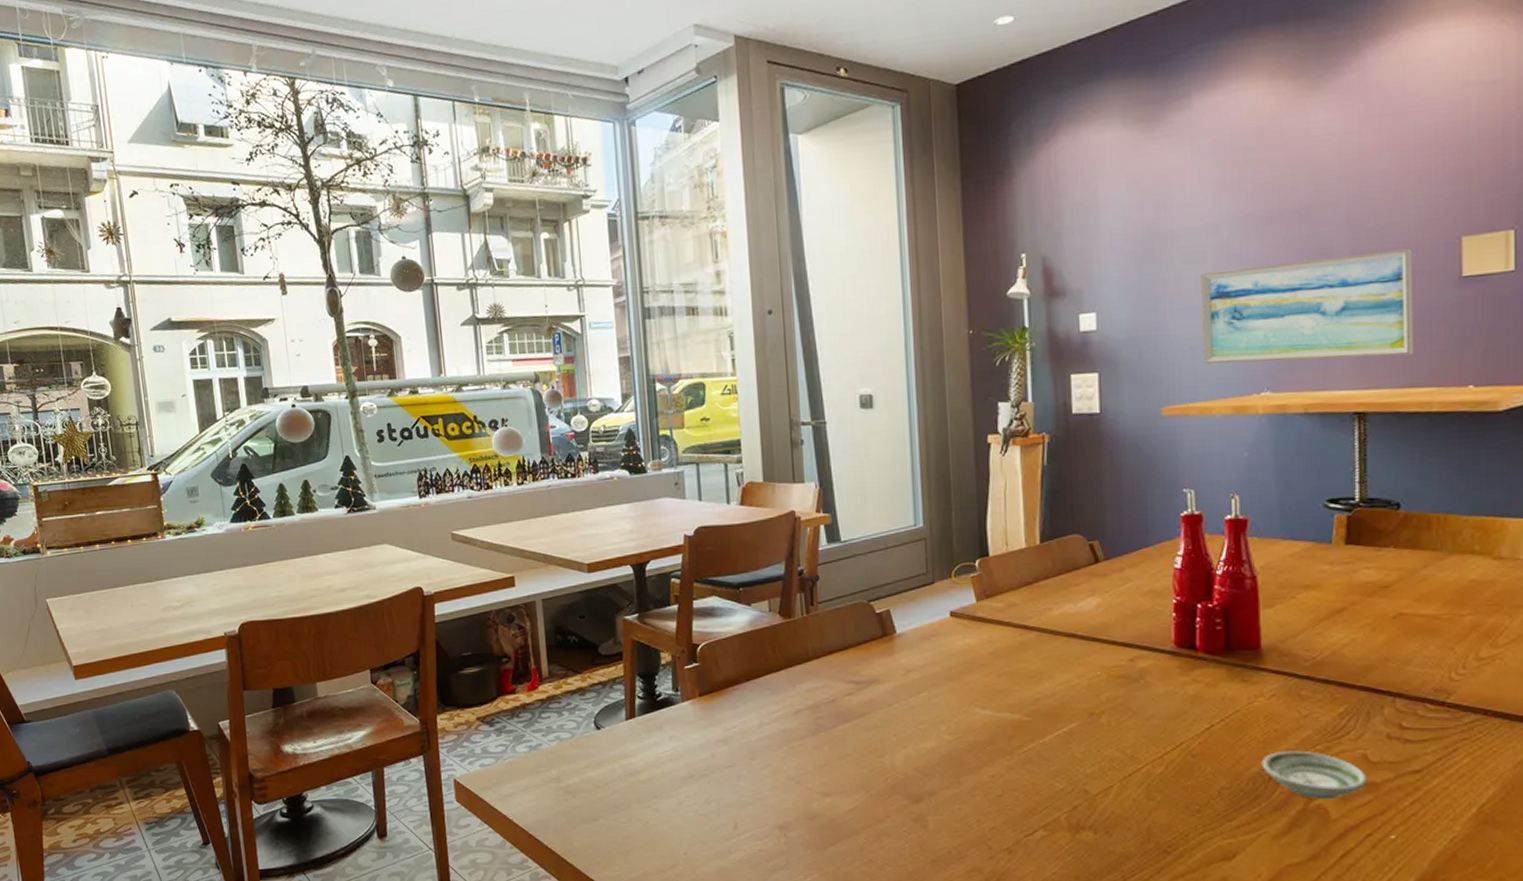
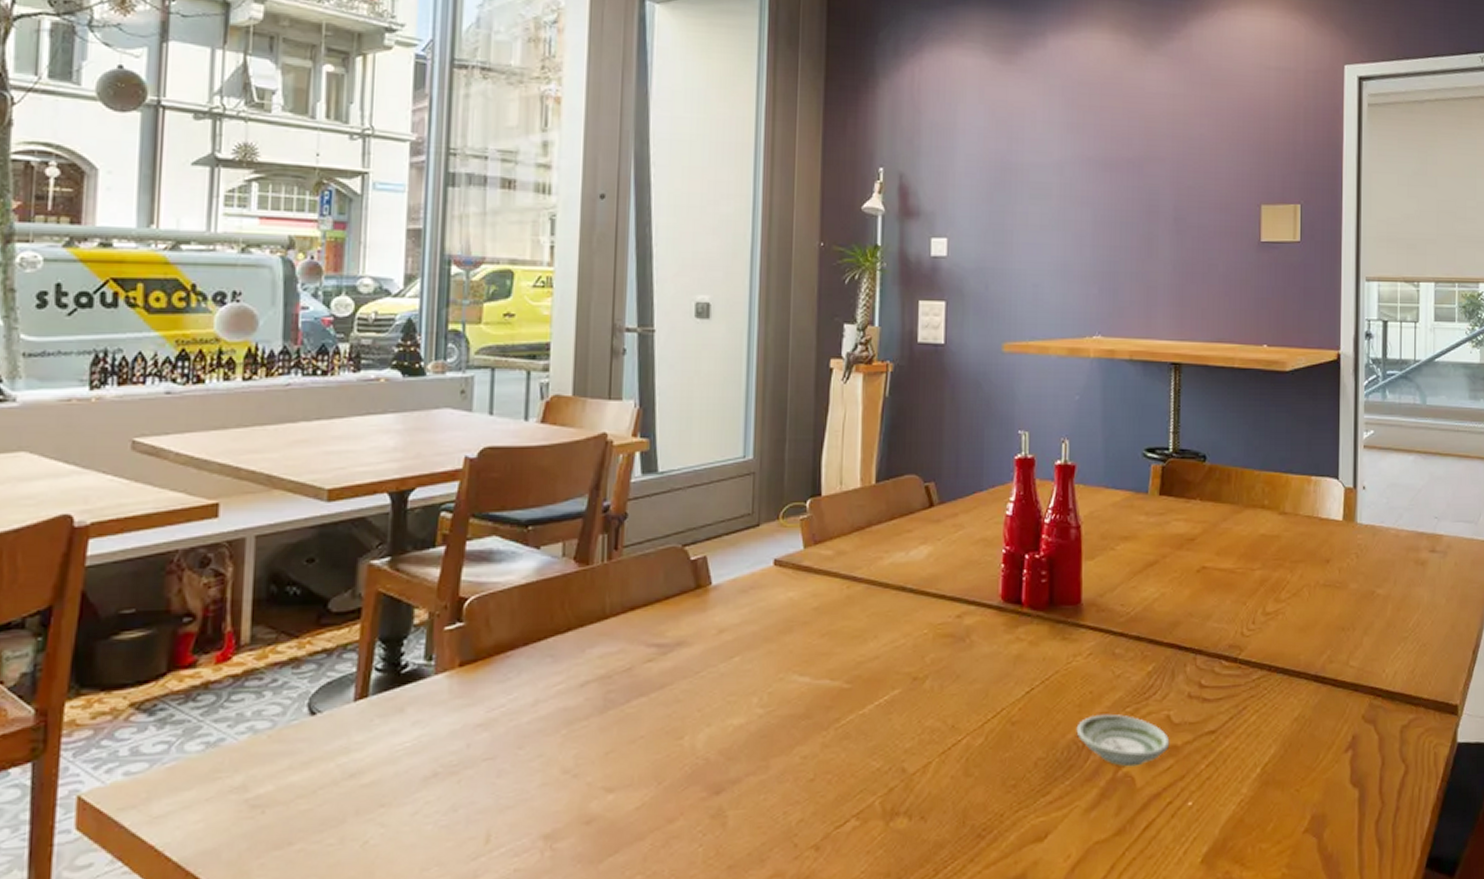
wall art: present [1201,248,1415,365] -> none [1044,210,1222,311]

